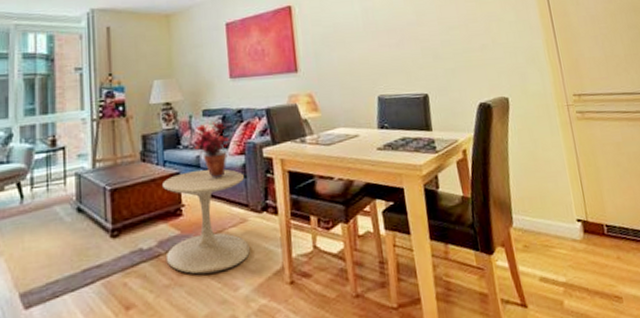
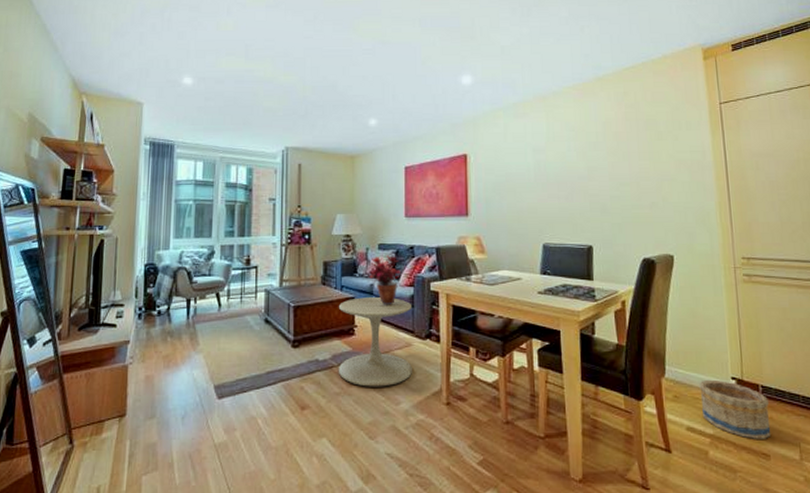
basket: none [546,223,621,283] -> present [699,379,771,439]

